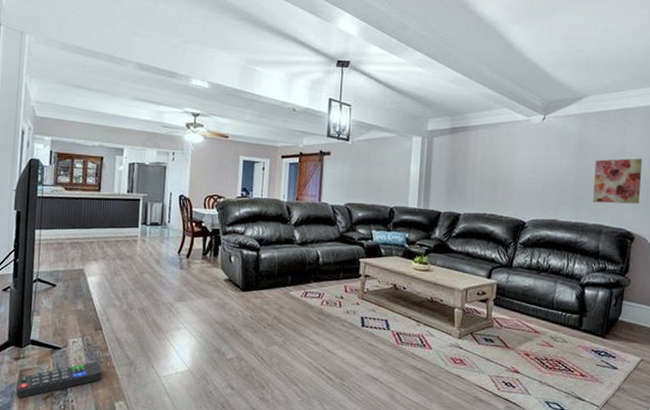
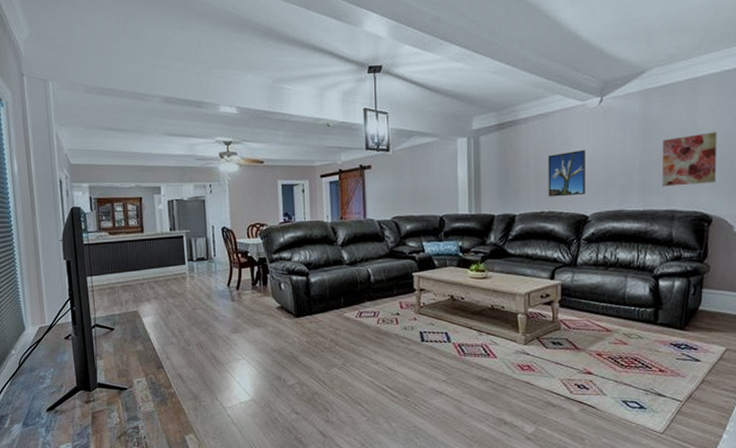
remote control: present [16,362,102,398] -> none [91,399,169,439]
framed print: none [491,160,527,202] -> present [548,149,585,197]

